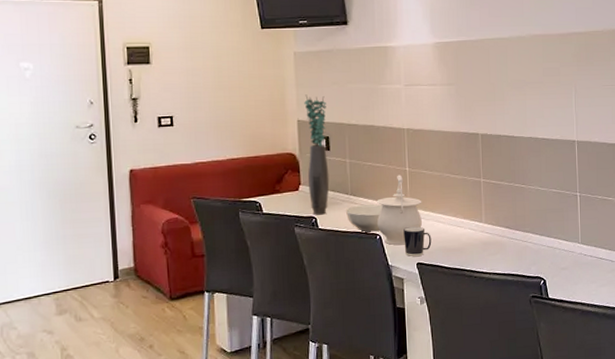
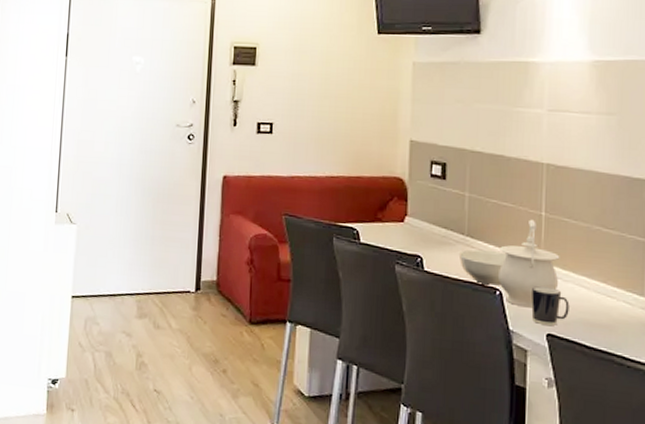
vase: present [304,94,330,215] -> none [416,111,446,255]

